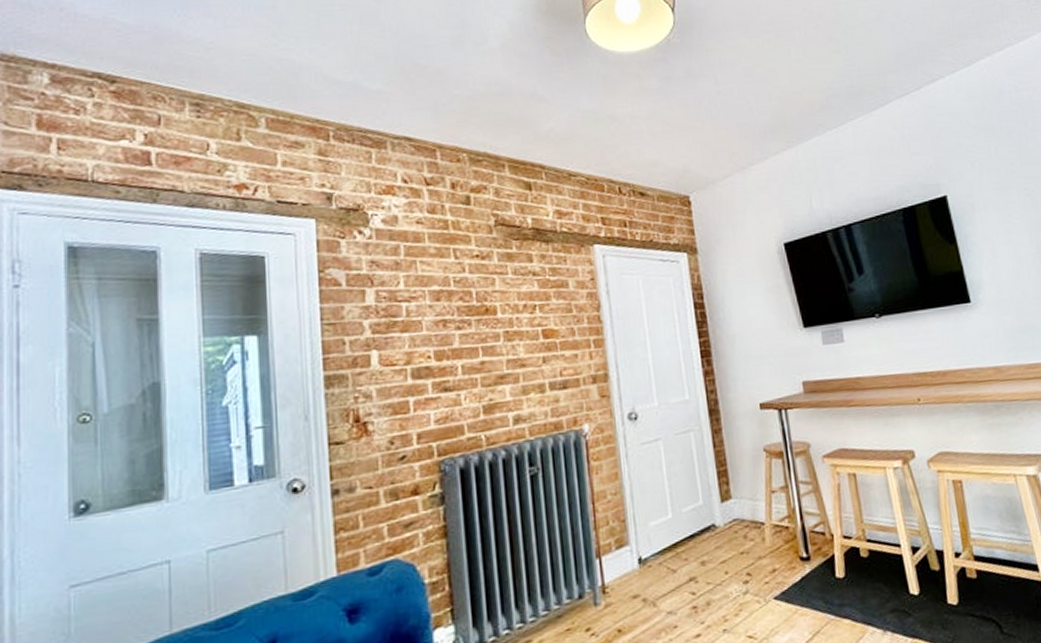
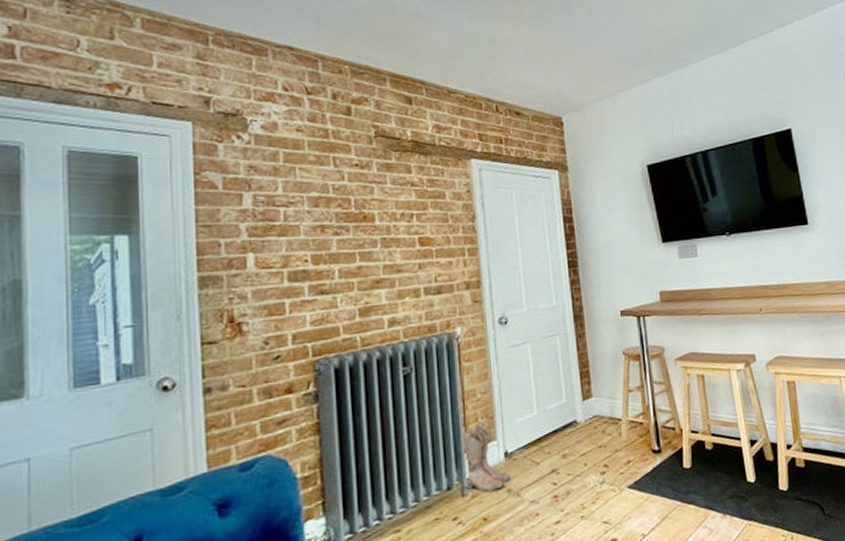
boots: none [591,527,646,601] -> present [460,423,511,492]

